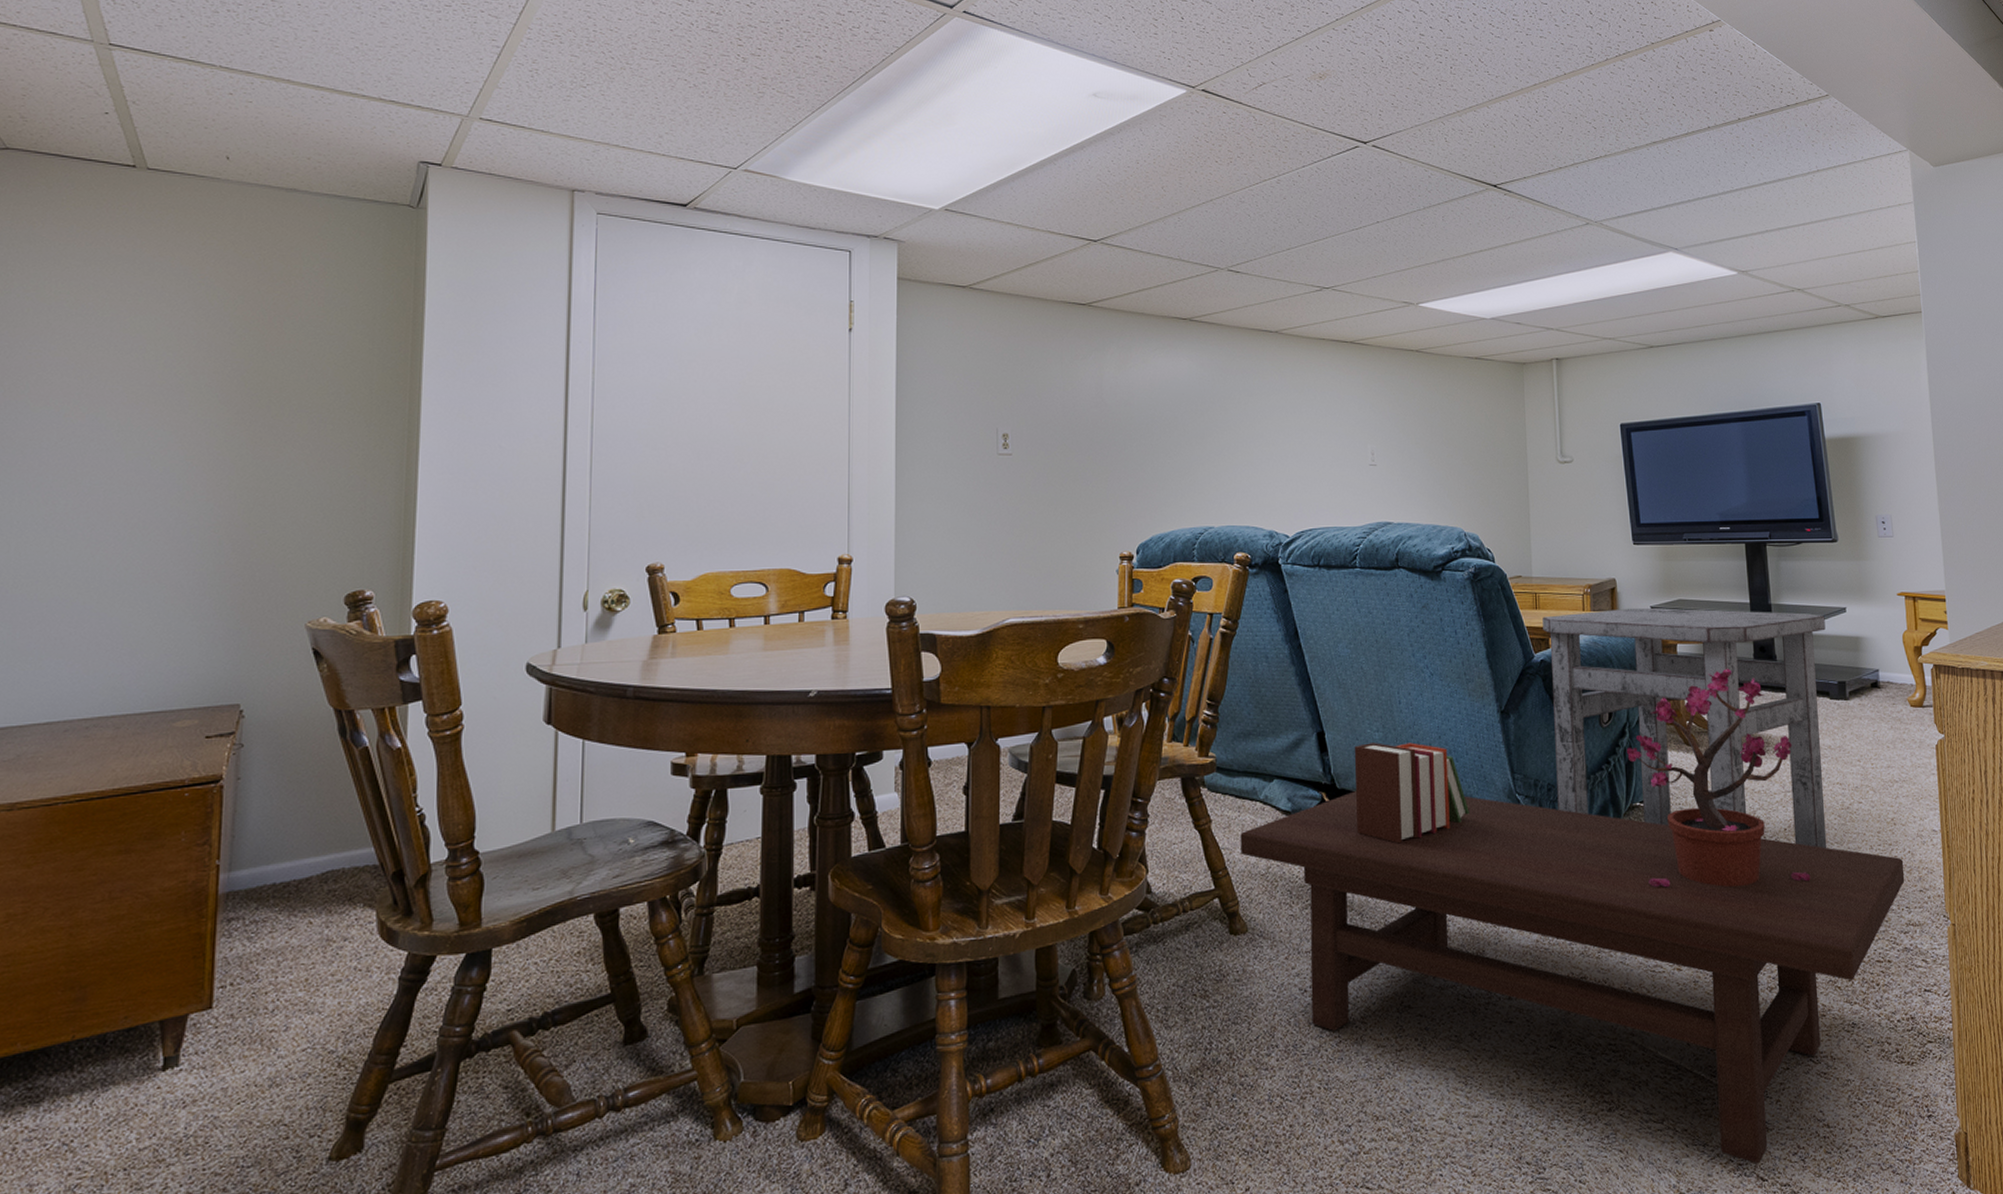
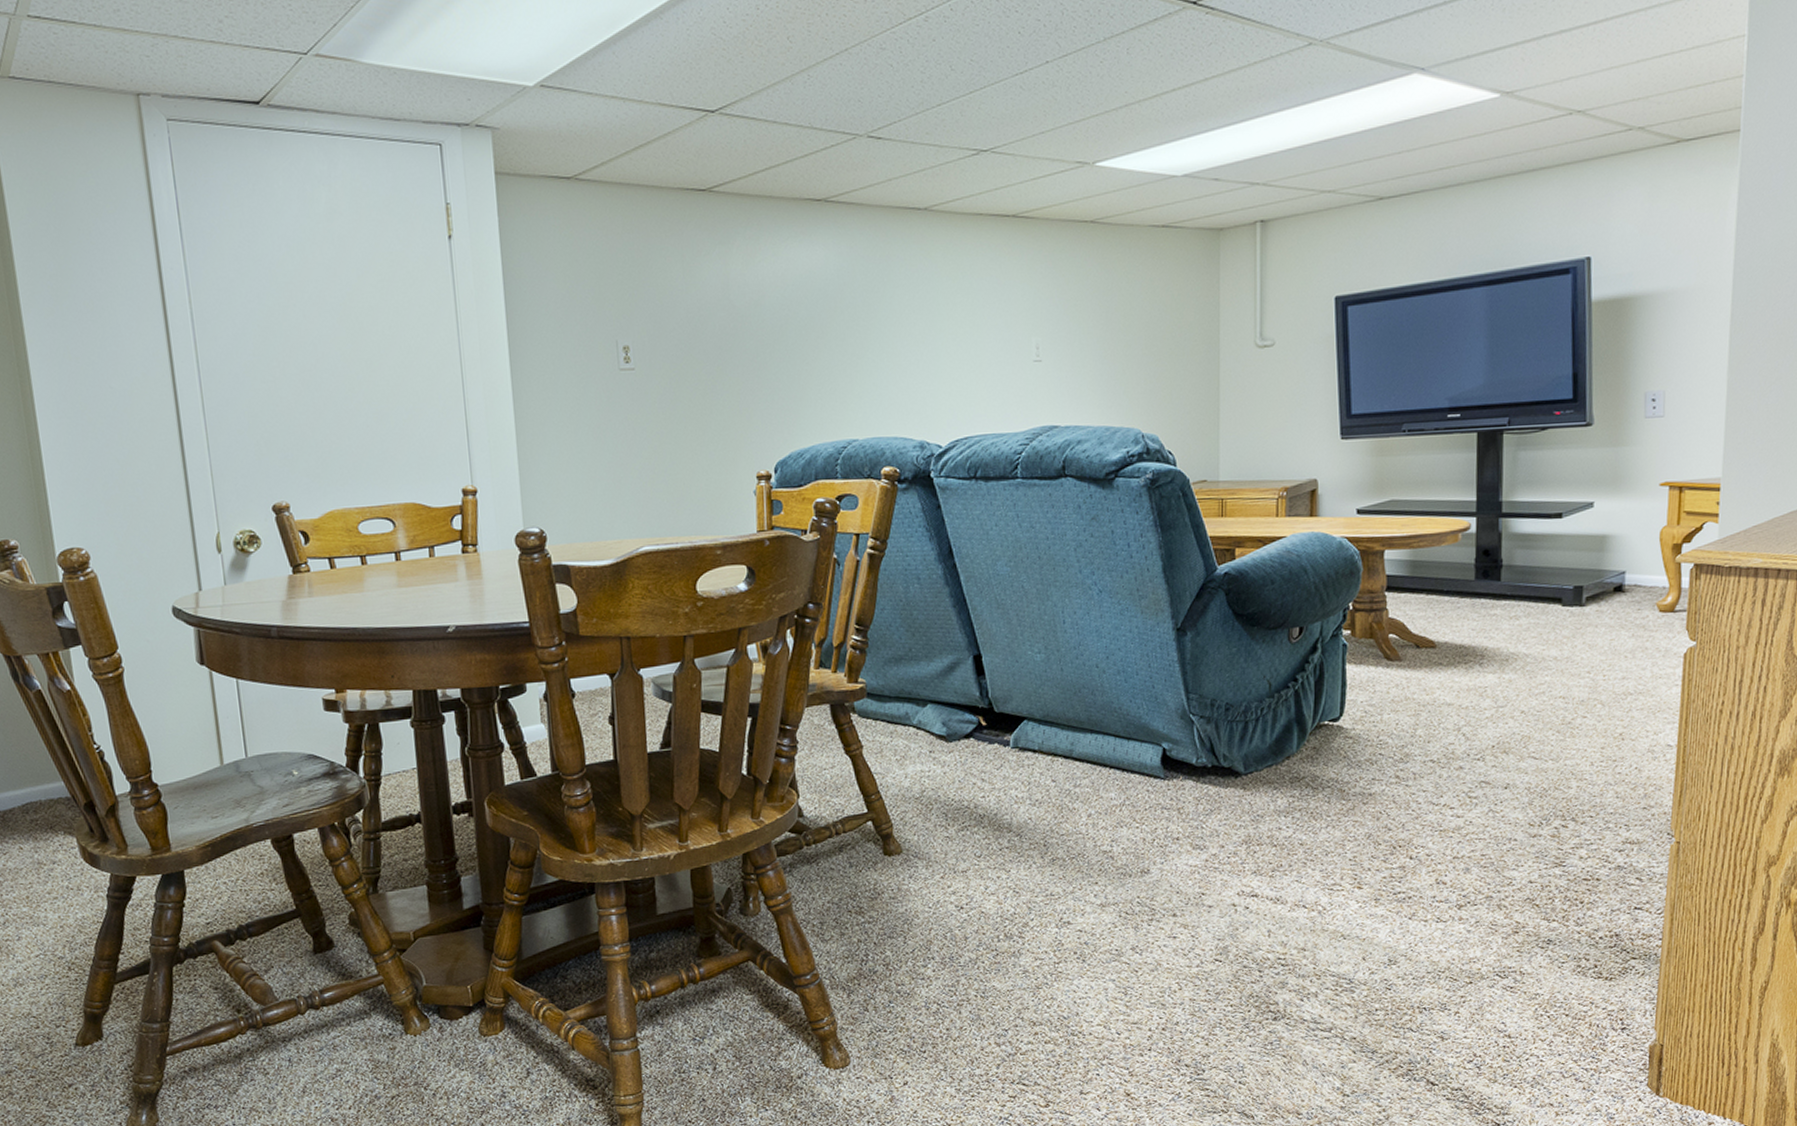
coffee table: present [1240,791,1905,1164] -> none [893,714,1628,1070]
books: present [1354,742,1469,844] -> none [1013,664,1138,767]
side table: present [1542,607,1827,848] -> none [1229,510,1566,766]
potted plant: present [1626,668,1811,888] -> none [1316,575,1518,807]

